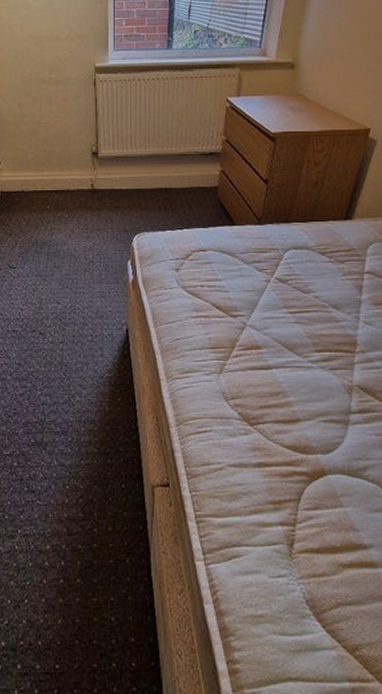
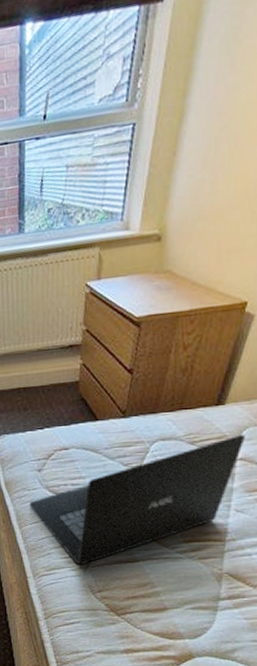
laptop: none [165,248,371,370] -> present [29,434,245,565]

